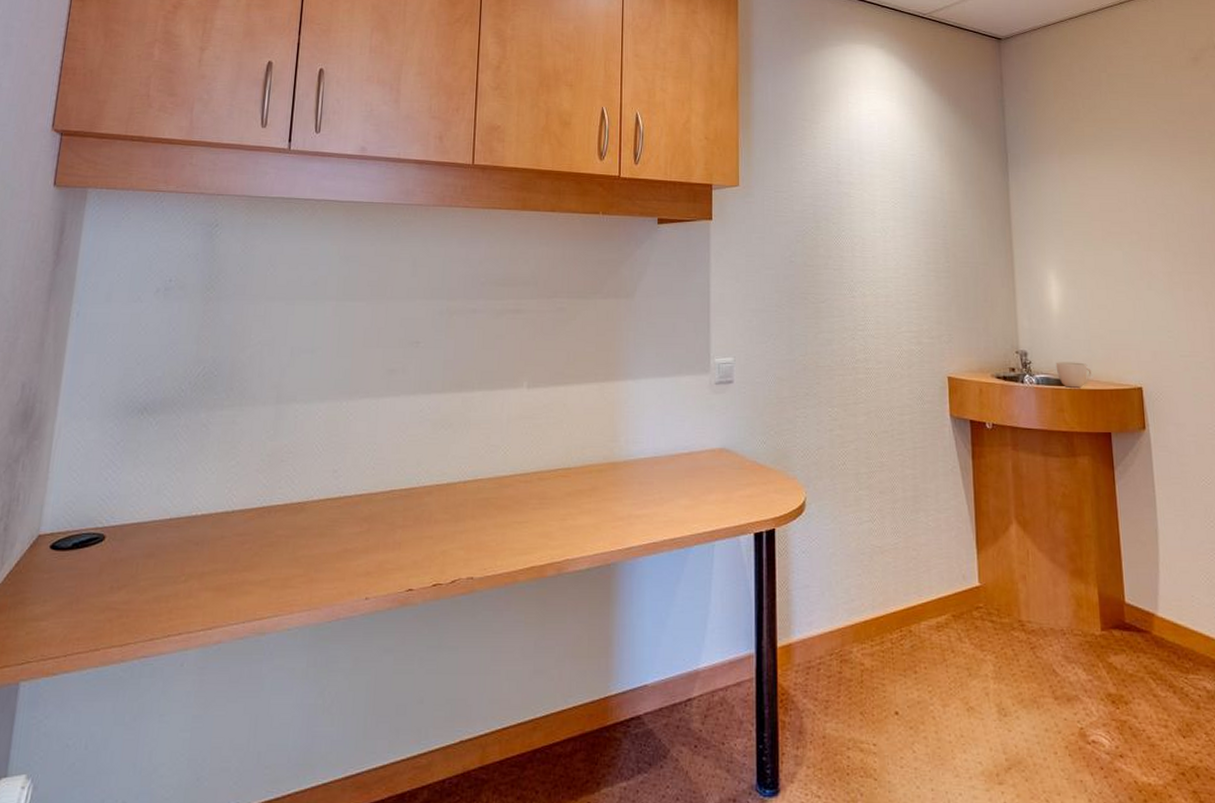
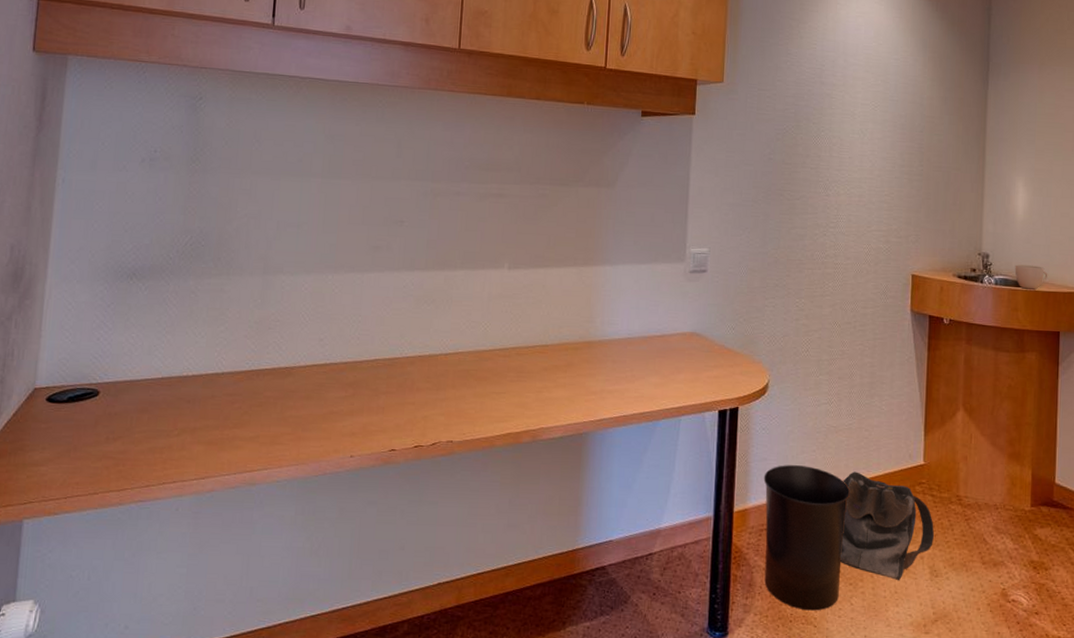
waste bin: none [807,592,903,761] -> present [763,465,851,611]
backpack: none [893,597,999,723] -> present [840,471,935,581]

